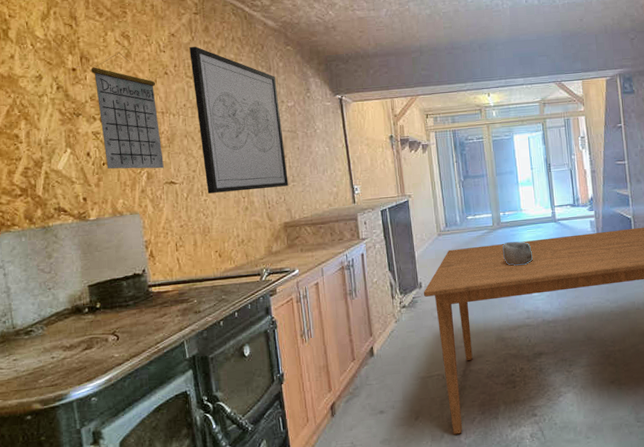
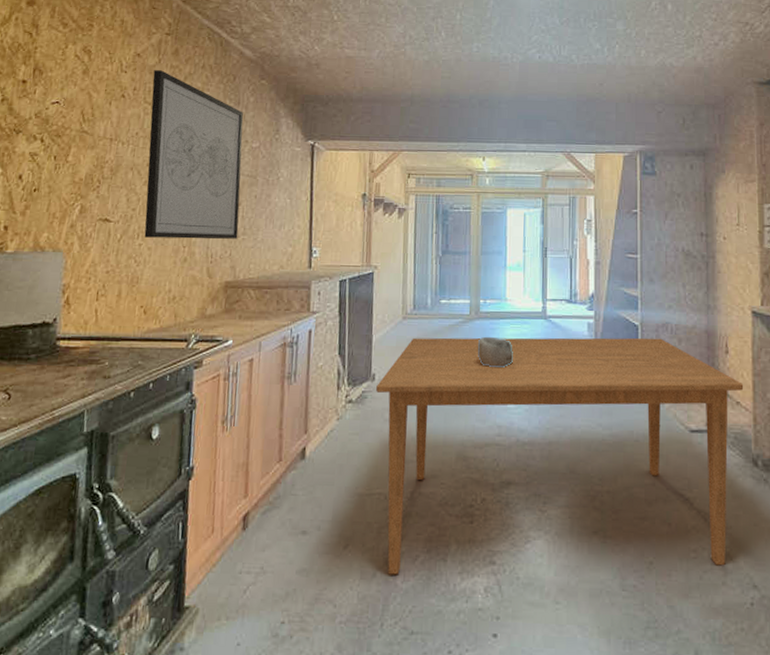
calendar: present [91,52,164,169] -> none [37,68,110,203]

